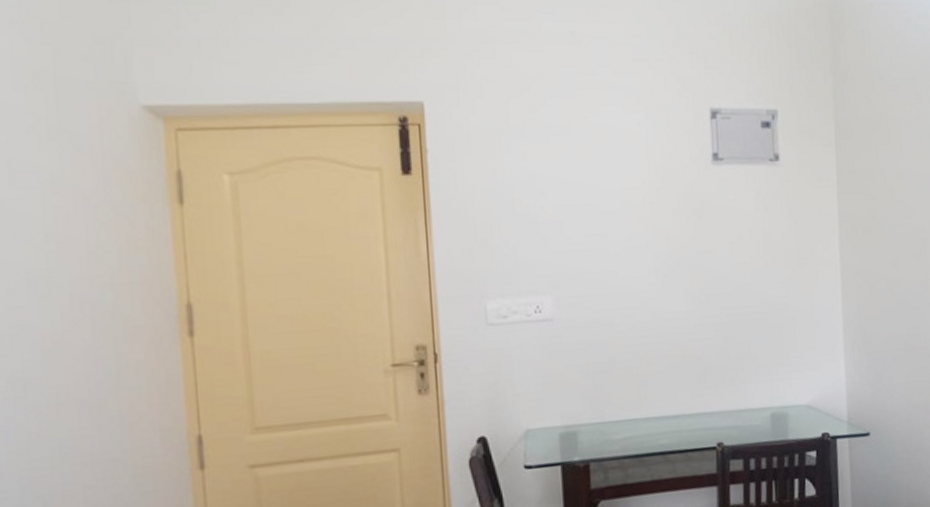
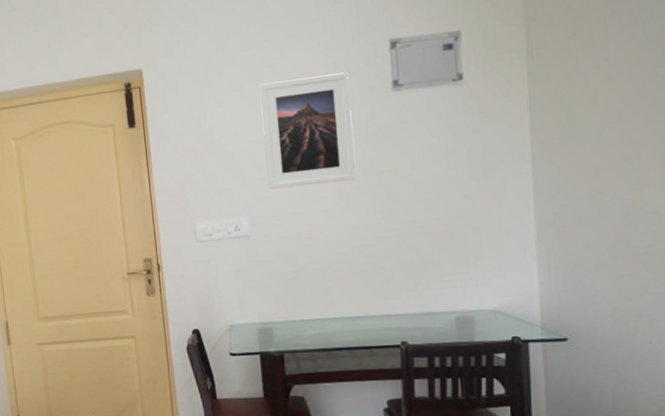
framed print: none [569,138,674,265] -> present [259,72,356,190]

